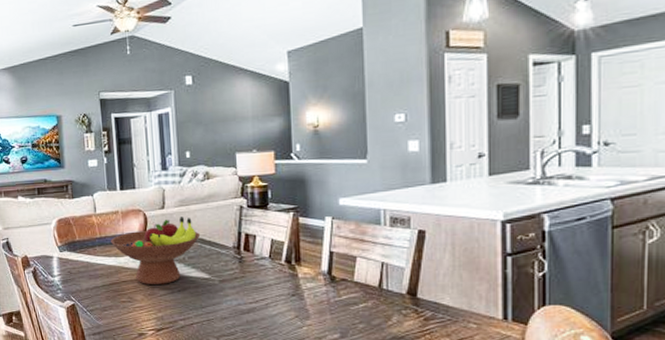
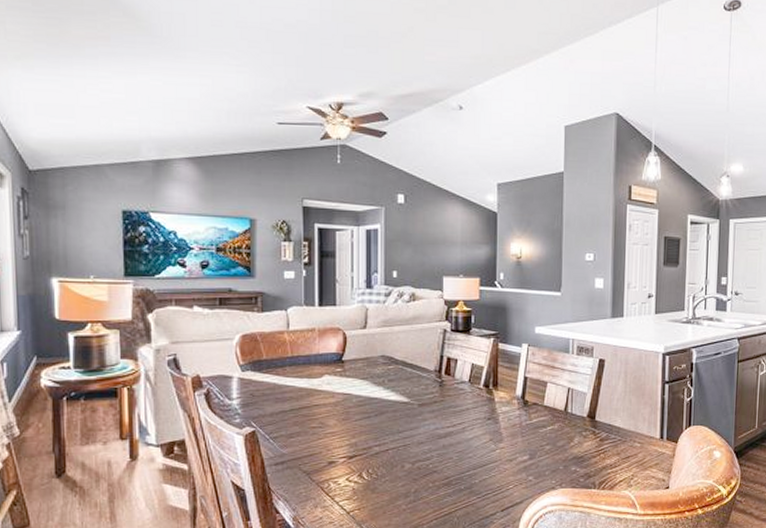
fruit bowl: present [111,217,201,284] -> none [304,338,403,408]

